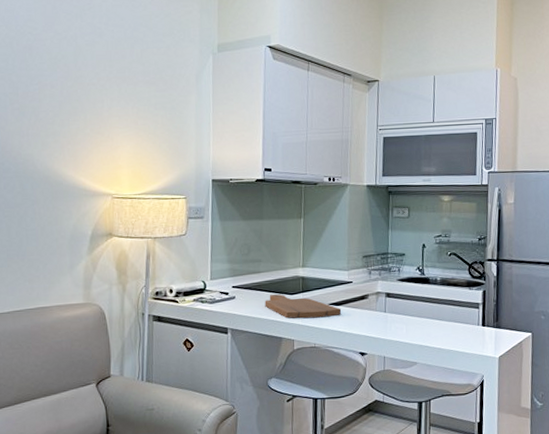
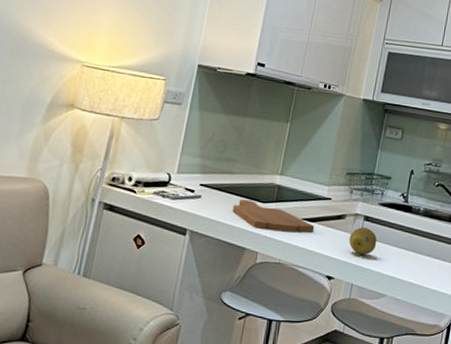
fruit: none [374,304,401,330] -> present [349,227,377,256]

